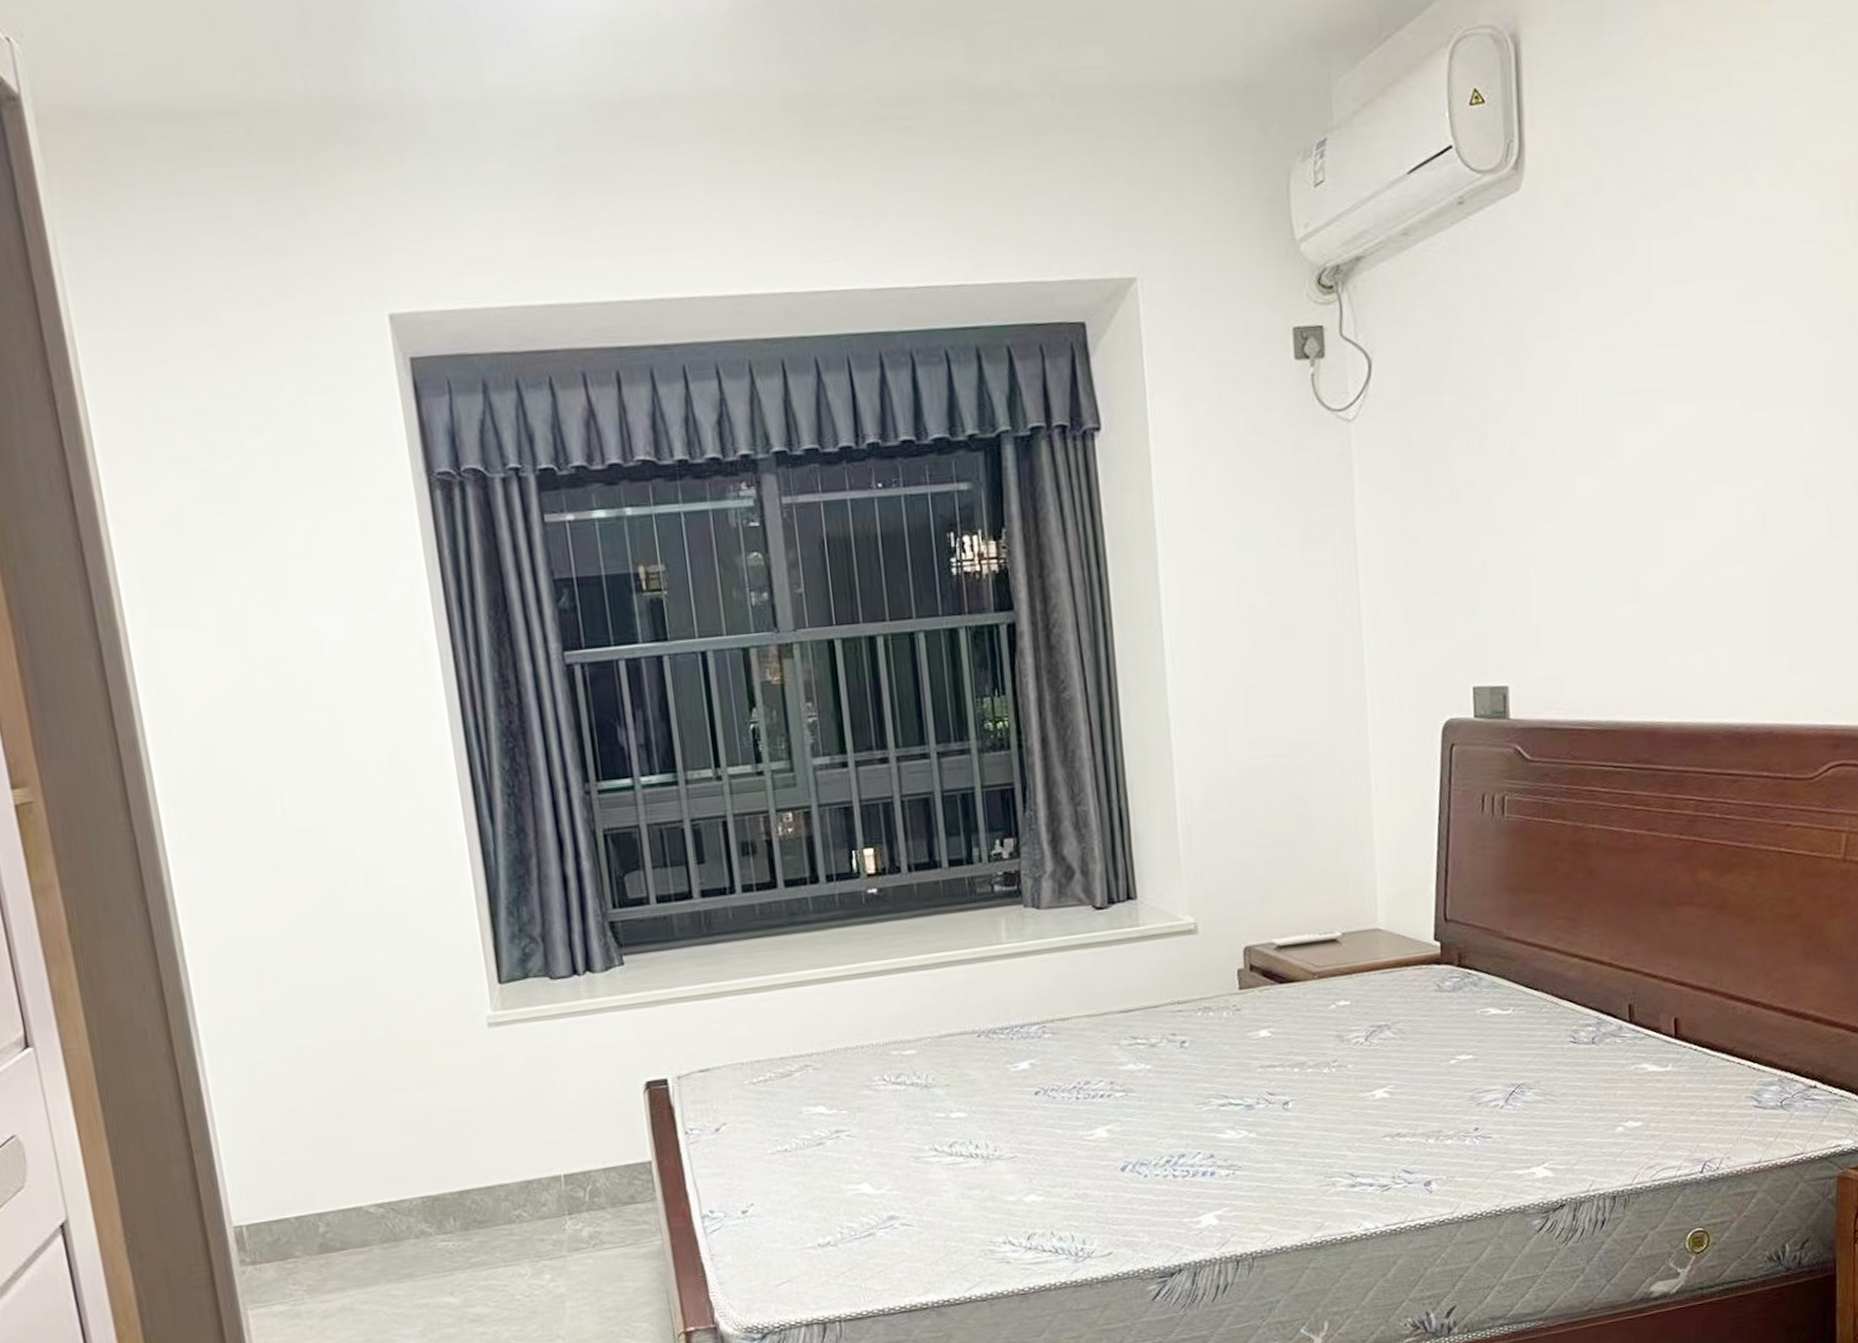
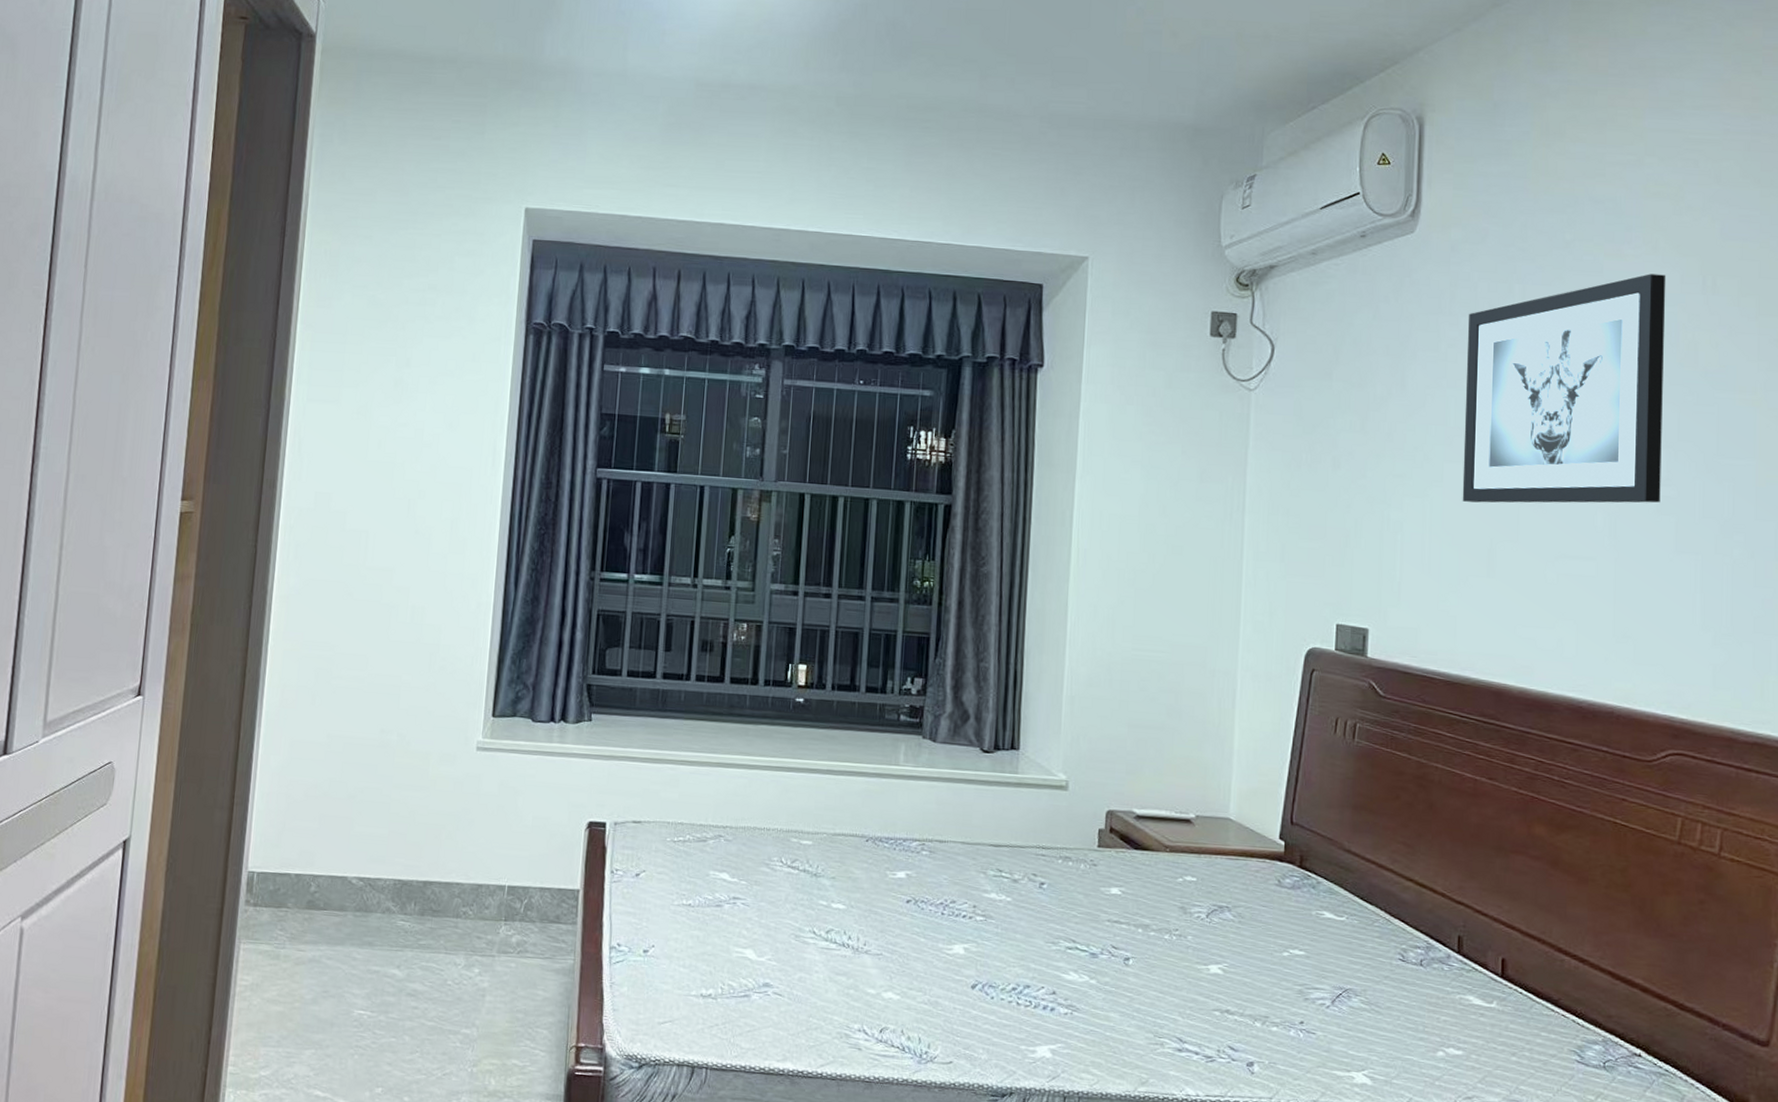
wall art: none [1588,203,1810,518] -> present [1462,273,1666,503]

